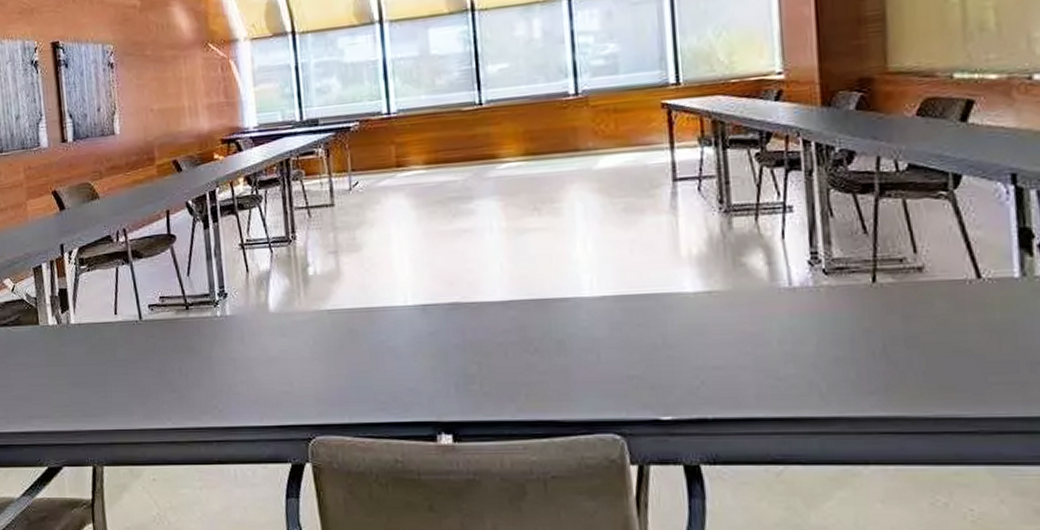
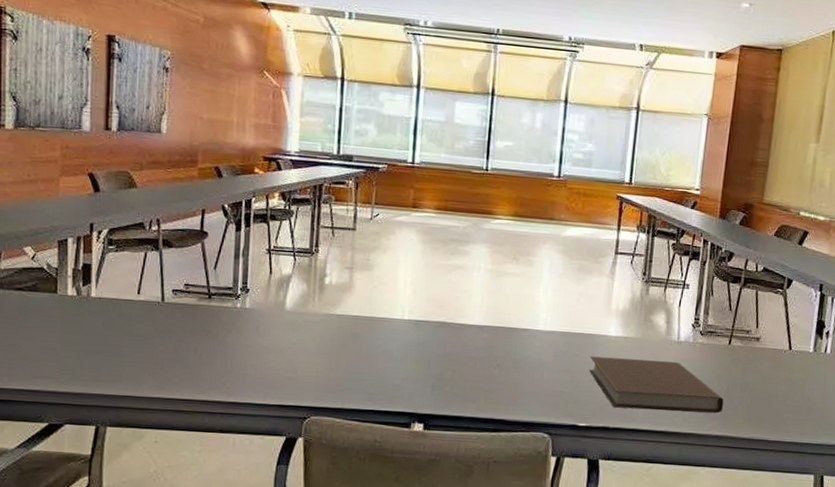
notebook: none [662,316,882,391] -> present [589,356,724,414]

